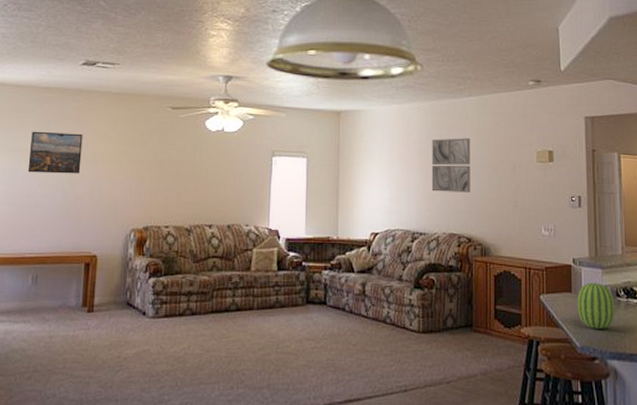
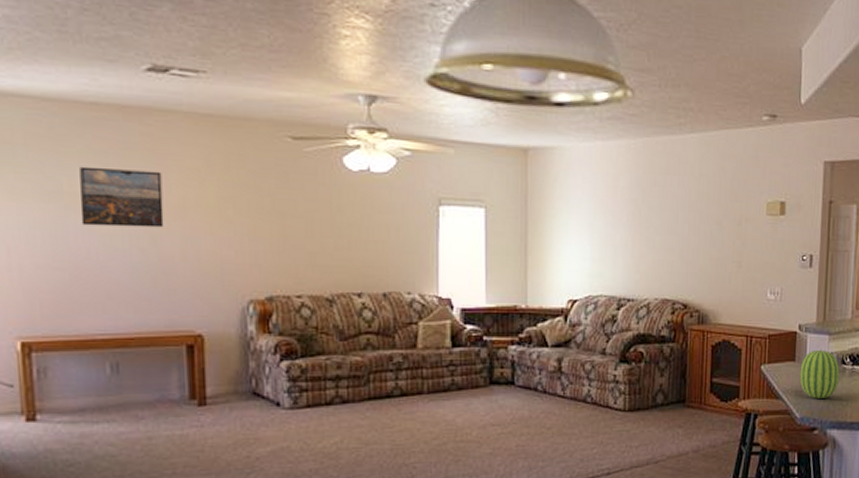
wall art: present [431,138,471,193] -> none [642,185,691,251]

